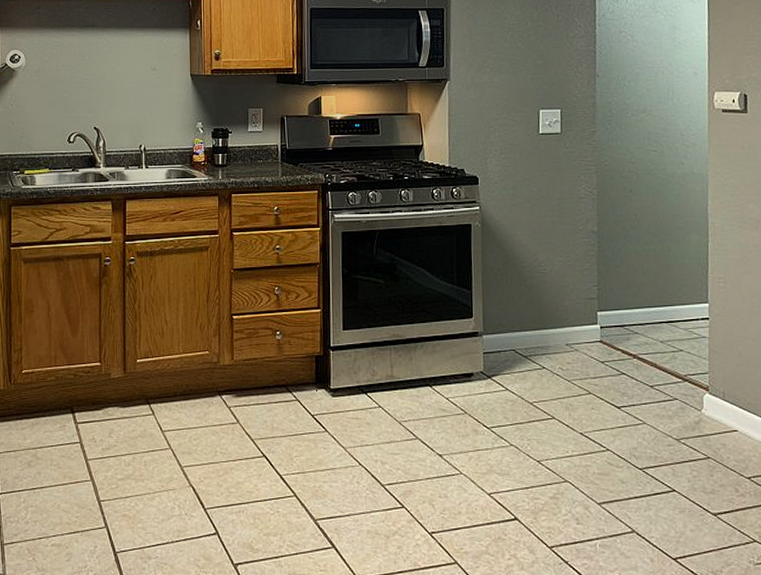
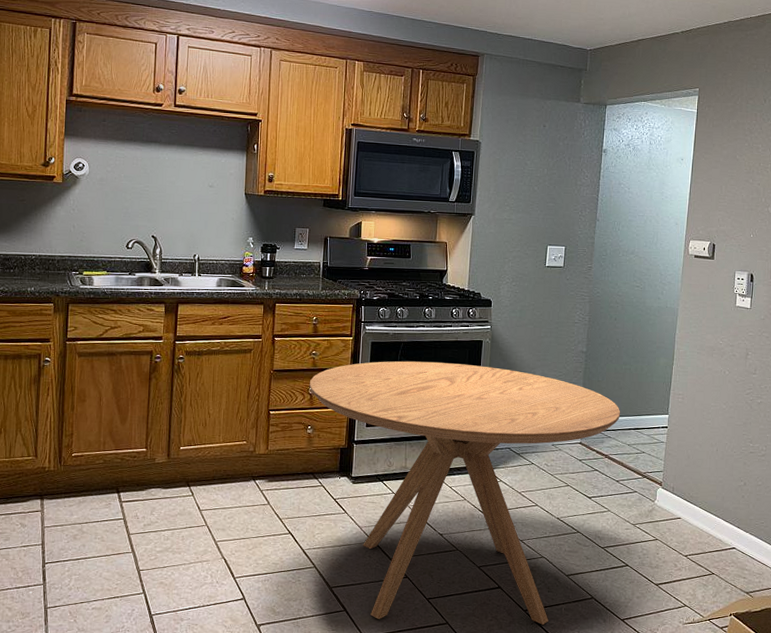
dining table: none [274,251,648,565] -> present [309,361,621,625]

